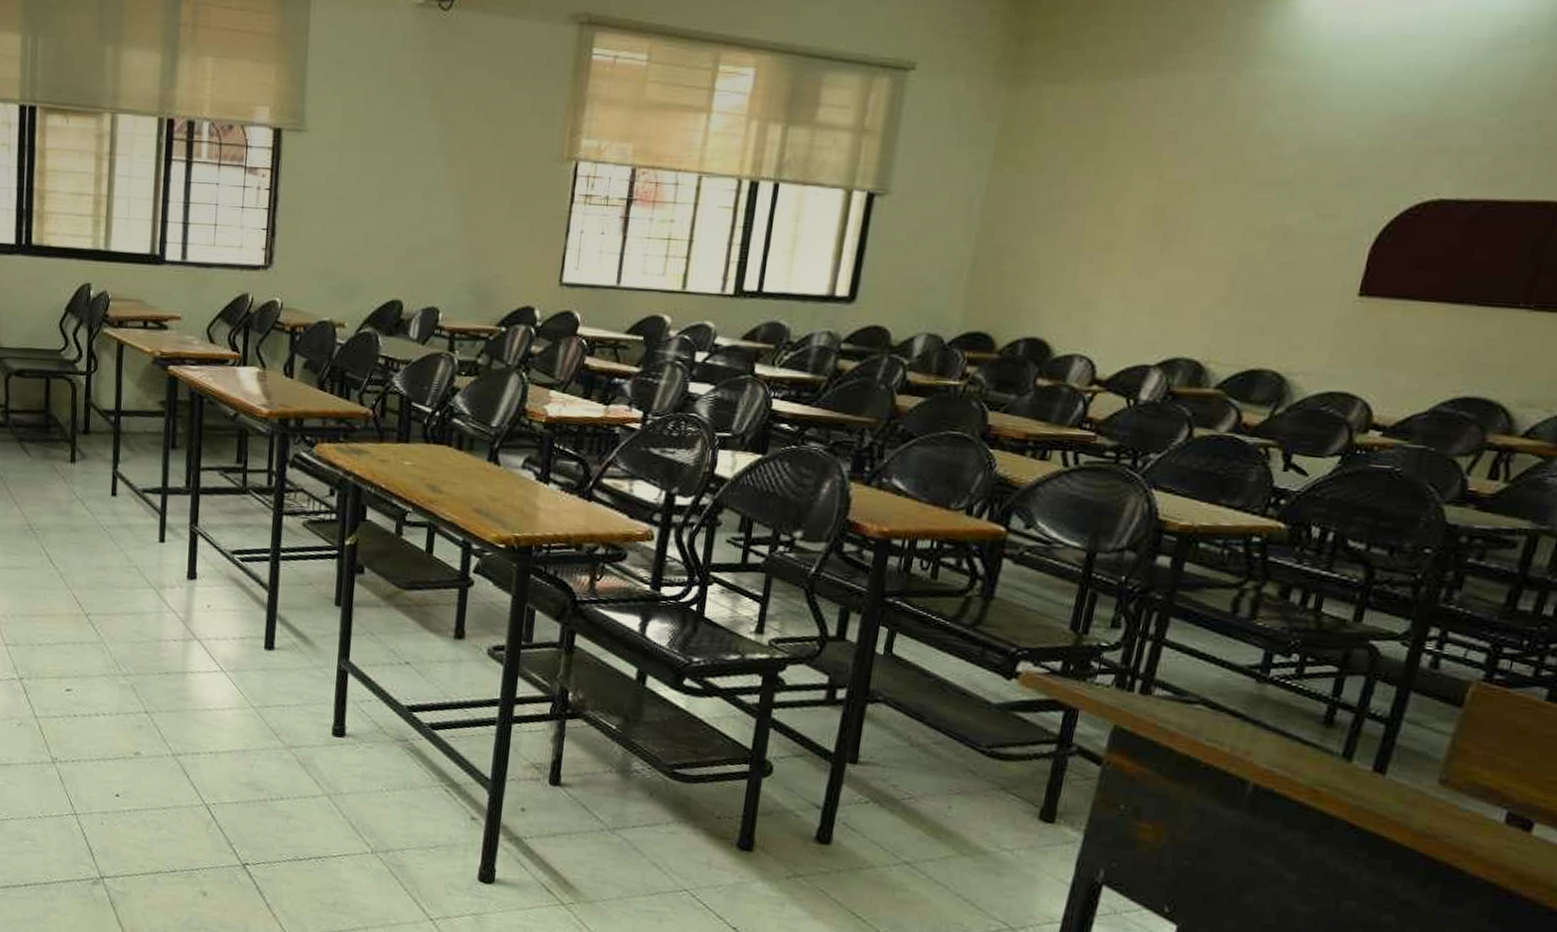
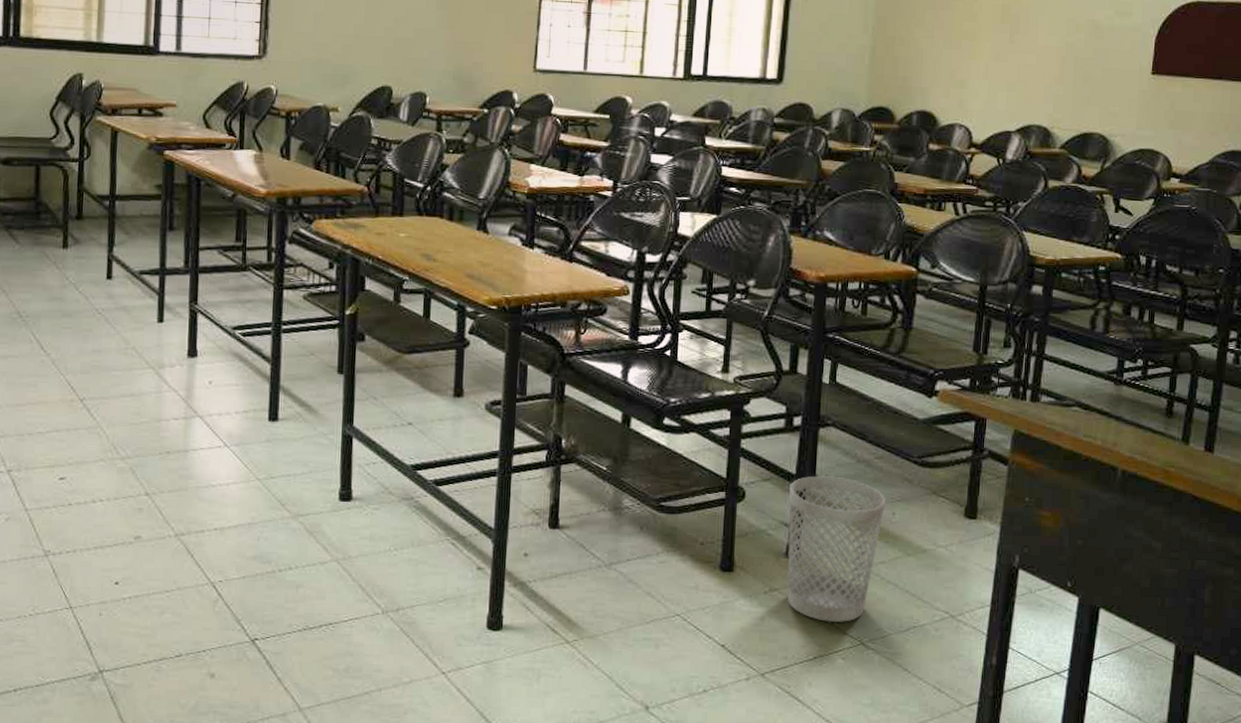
wastebasket: none [813,756,942,920] -> present [787,476,886,623]

